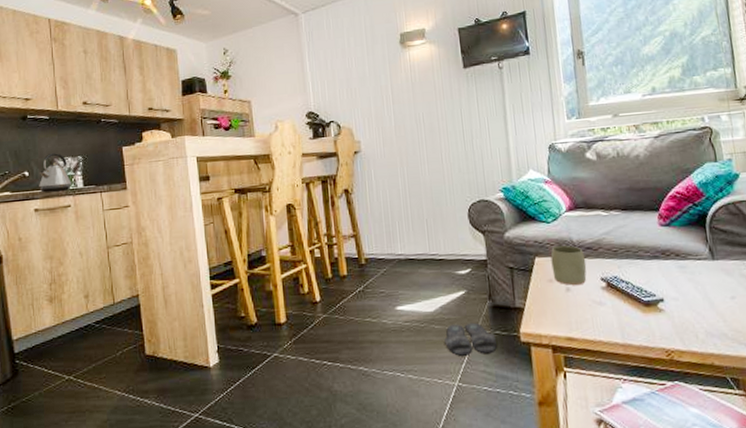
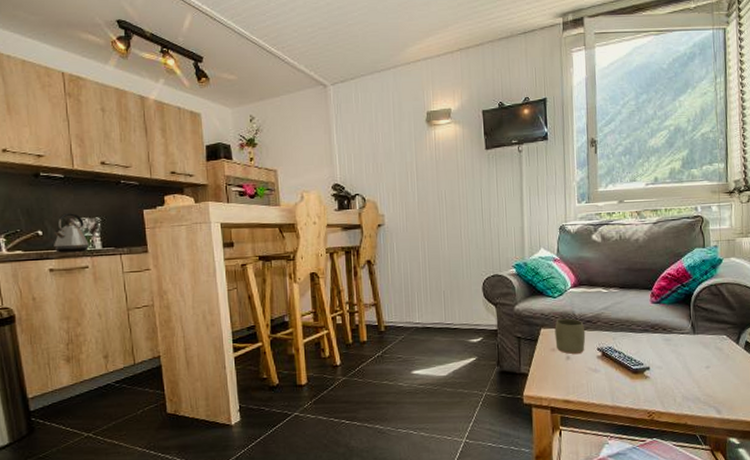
slippers: present [444,322,497,356] -> none [455,386,502,416]

